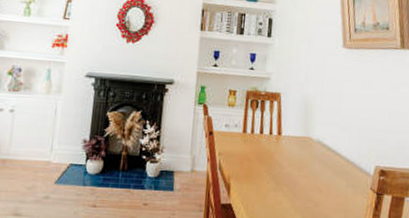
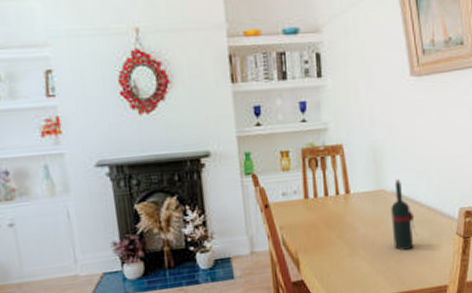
wine bottle: none [313,130,336,196] -> present [391,179,418,251]

